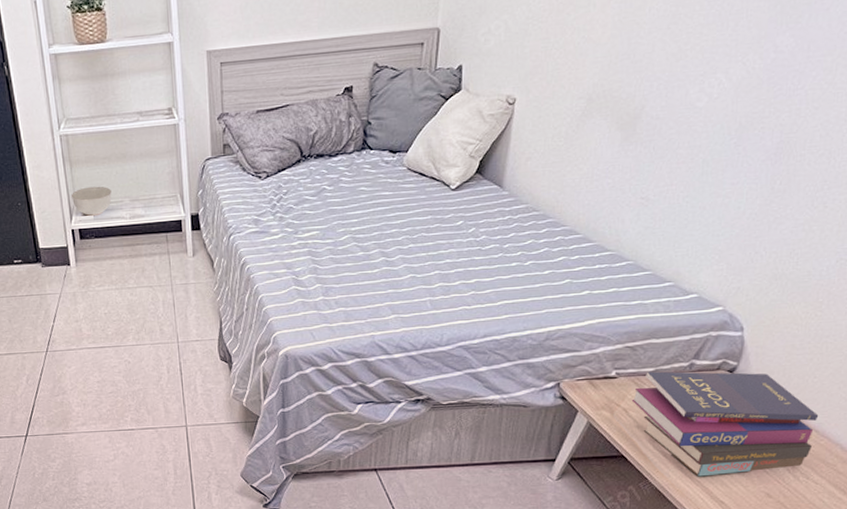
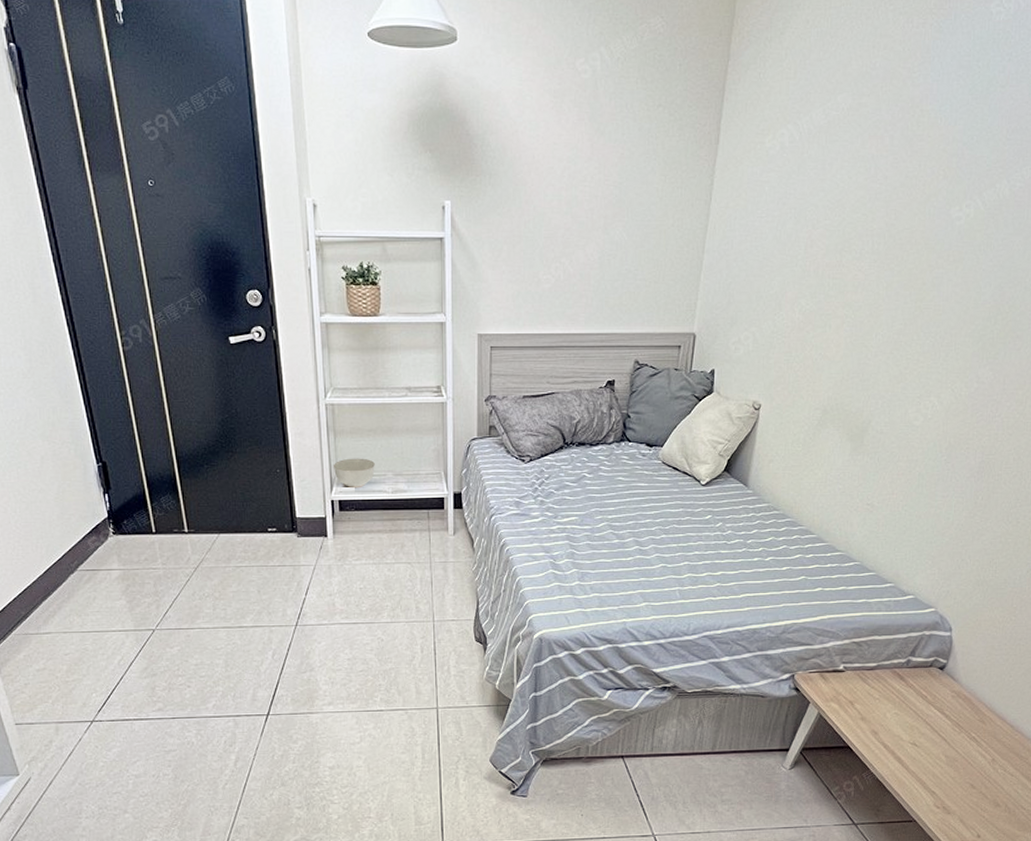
books: present [631,371,819,477] -> none [857,666,1014,768]

